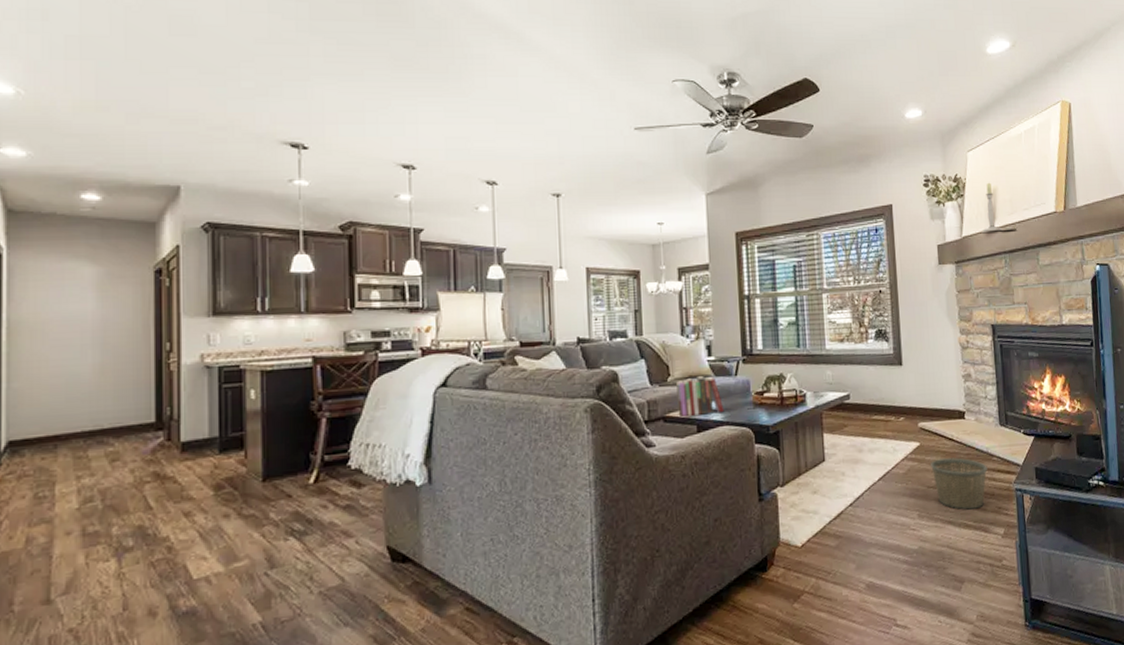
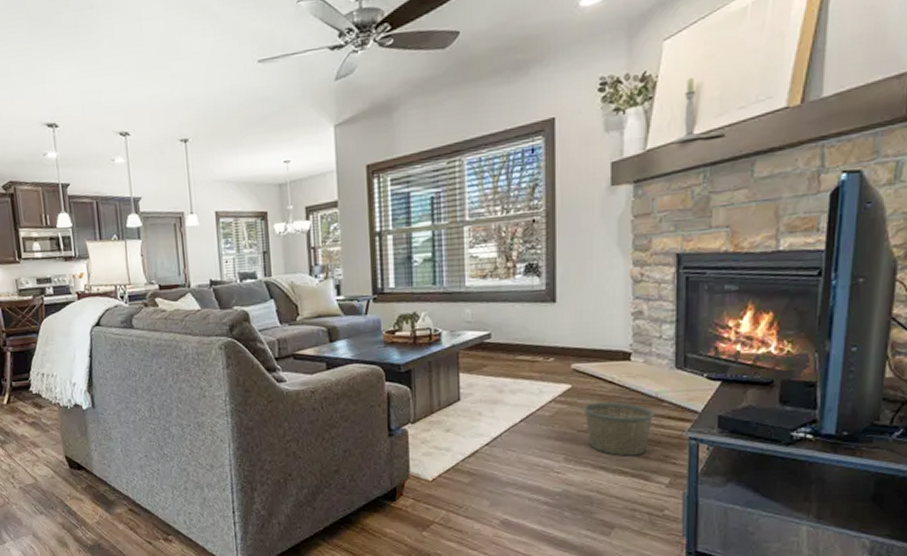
books: present [676,375,725,418] -> none [306,314,354,355]

